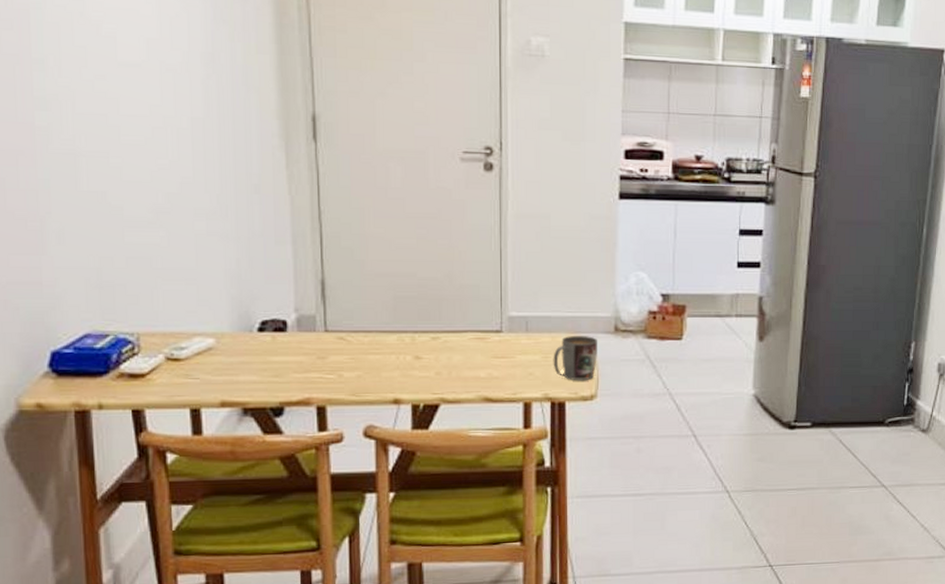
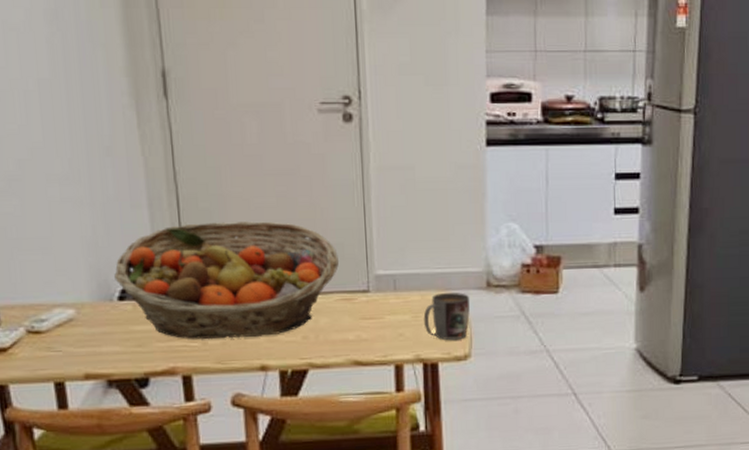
fruit basket: none [255,260,474,371] -> present [114,221,339,339]

